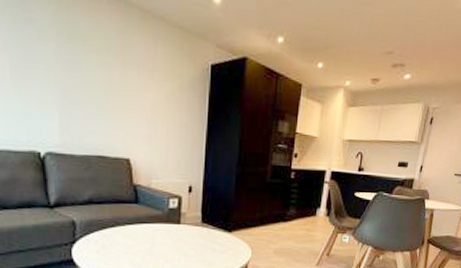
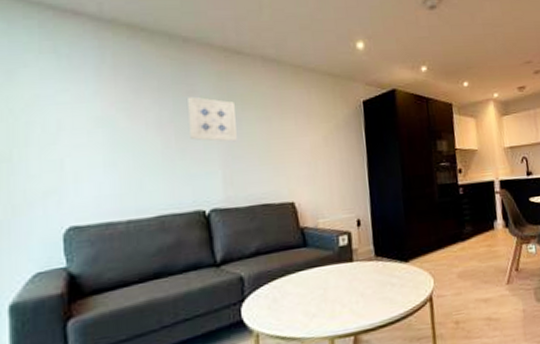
wall art: none [24,25,75,85] -> present [188,96,237,142]

